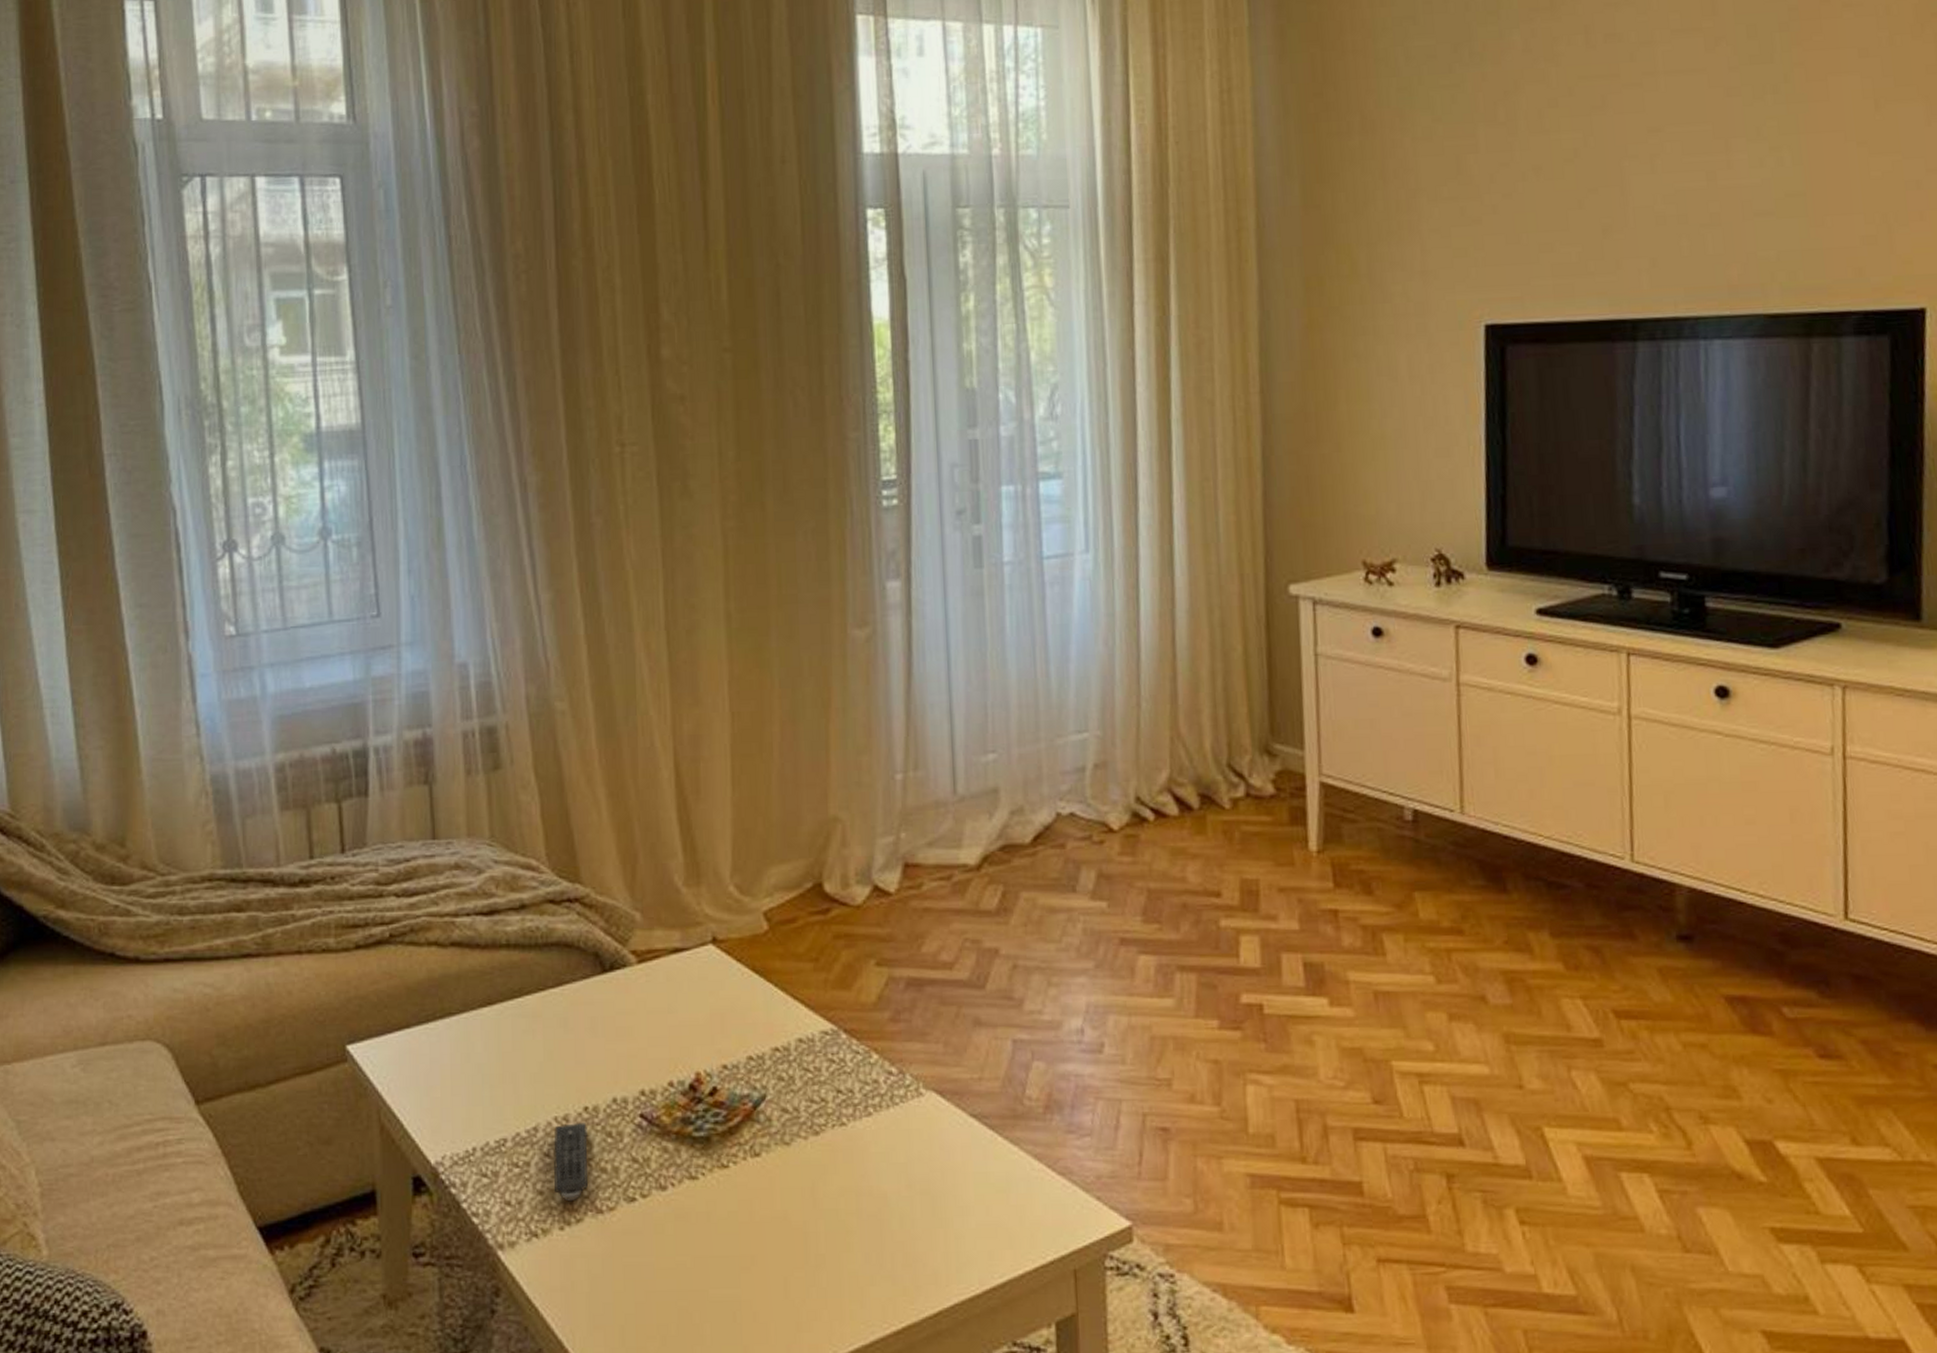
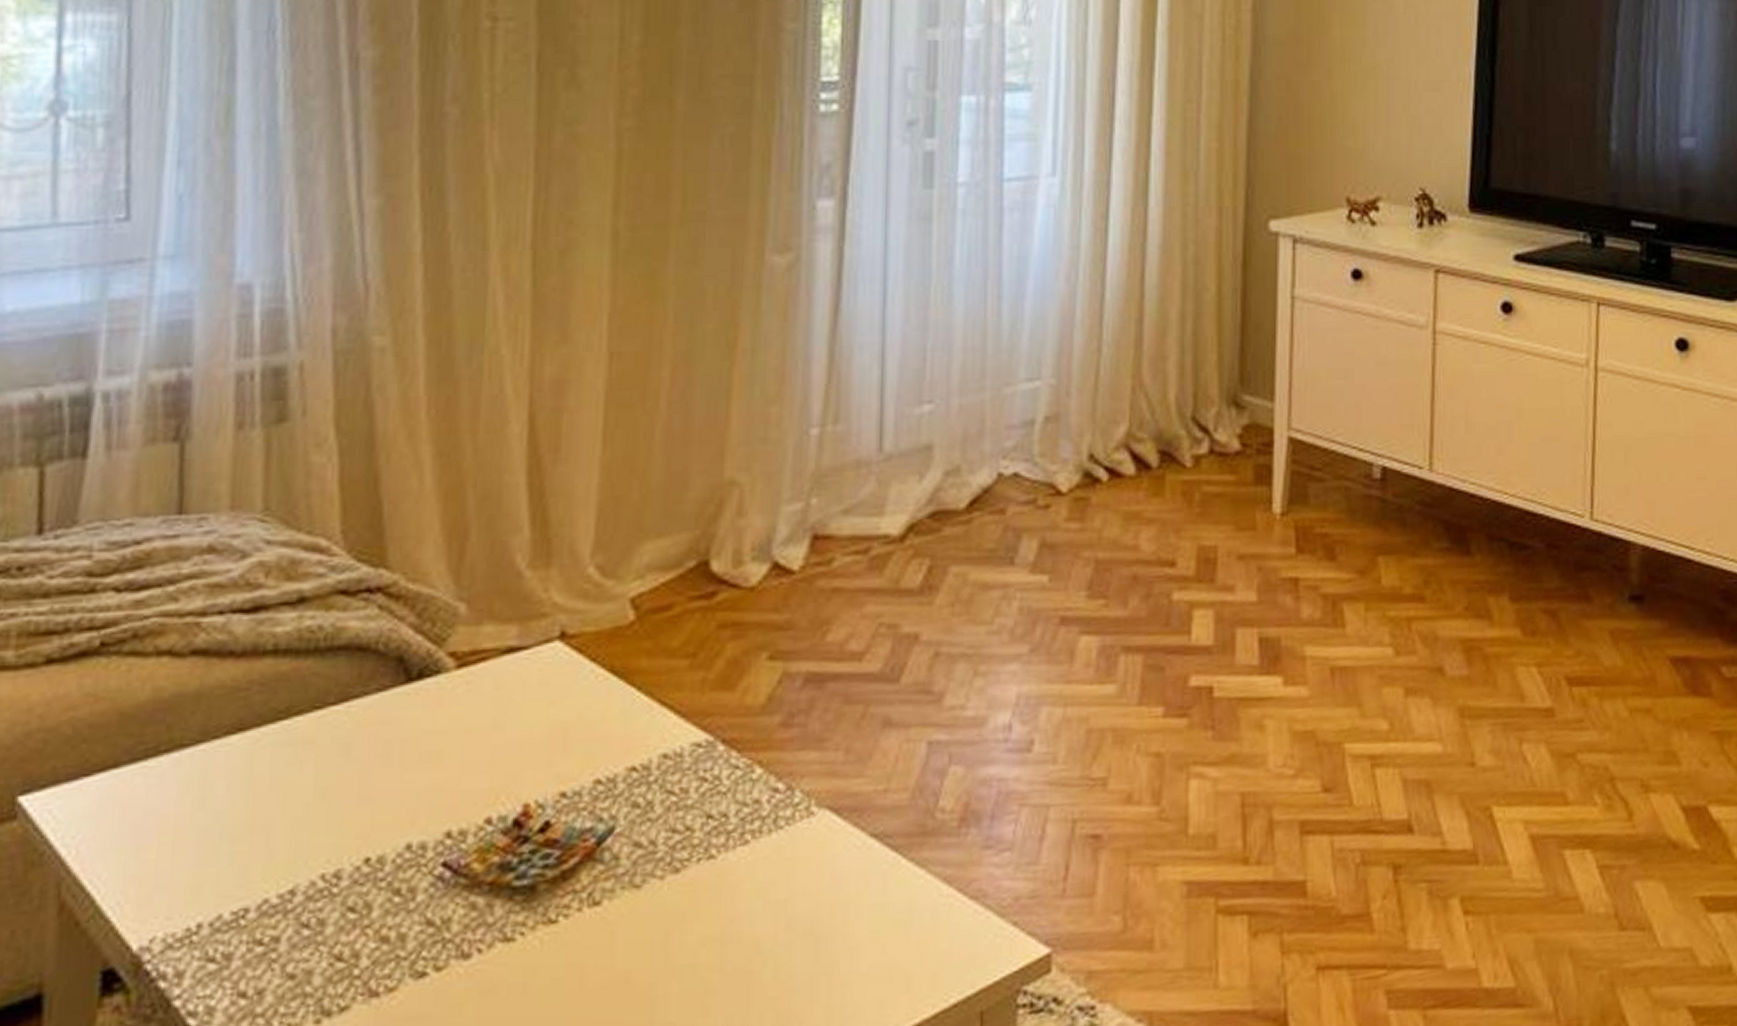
remote control: present [553,1123,588,1202] -> none [312,879,367,985]

